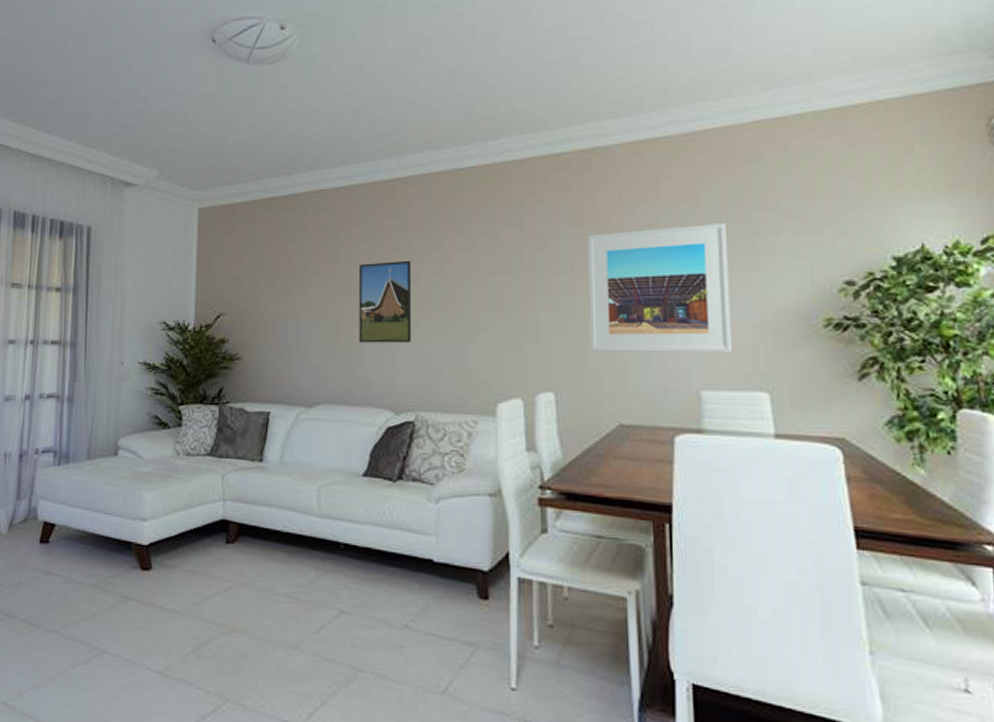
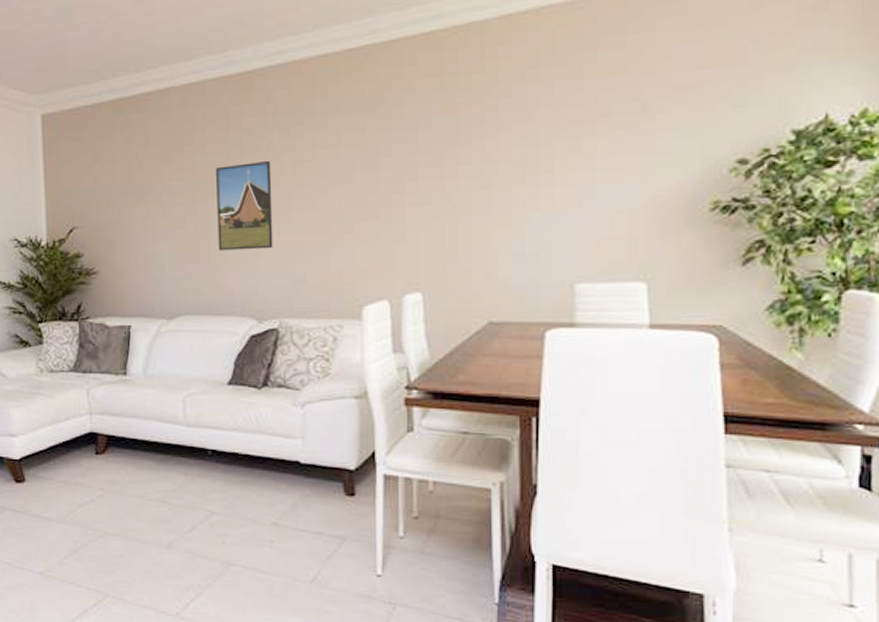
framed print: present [587,223,732,353] -> none [459,102,612,248]

